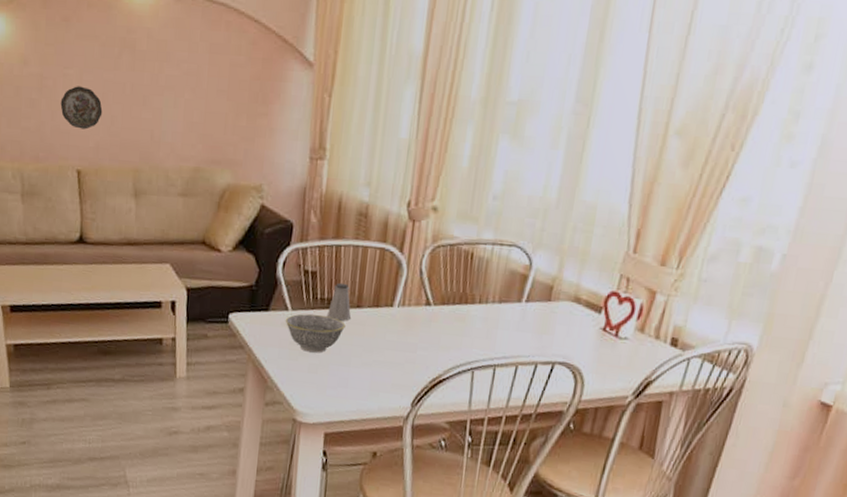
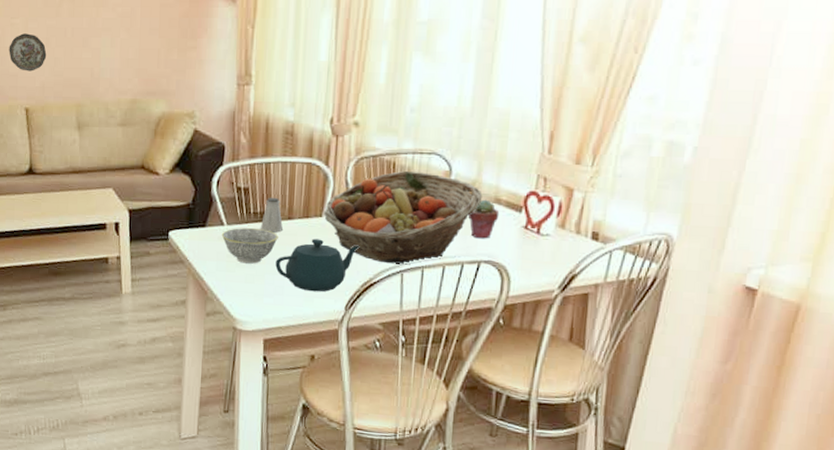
teapot: none [341,329,431,387] -> present [275,238,360,292]
fruit basket: none [394,262,562,363] -> present [323,170,483,265]
potted succulent: none [545,297,578,340] -> present [468,199,500,239]

